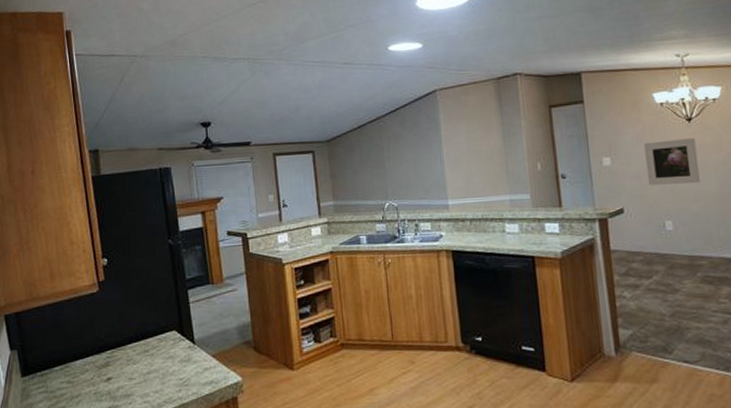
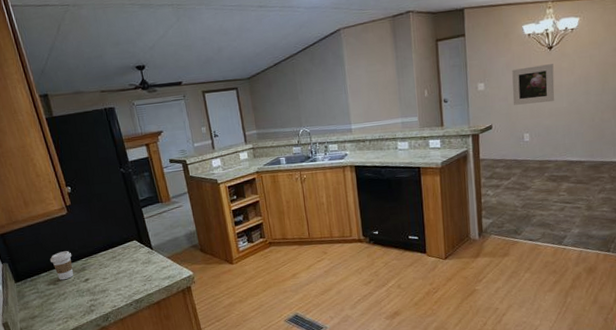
coffee cup: none [69,339,96,378] -> present [50,251,73,281]

